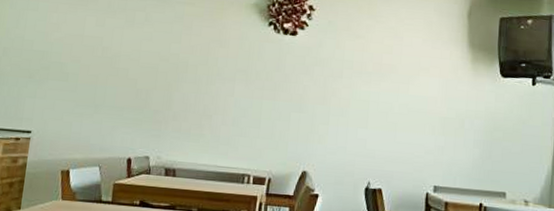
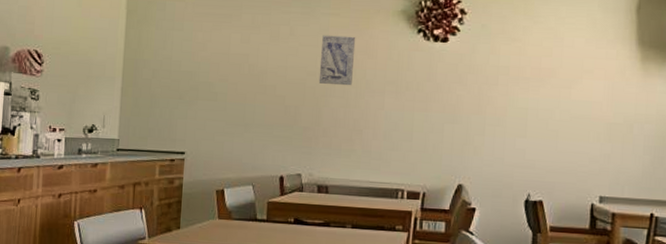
wall art: none [171,22,210,73] -> present [318,35,356,86]

